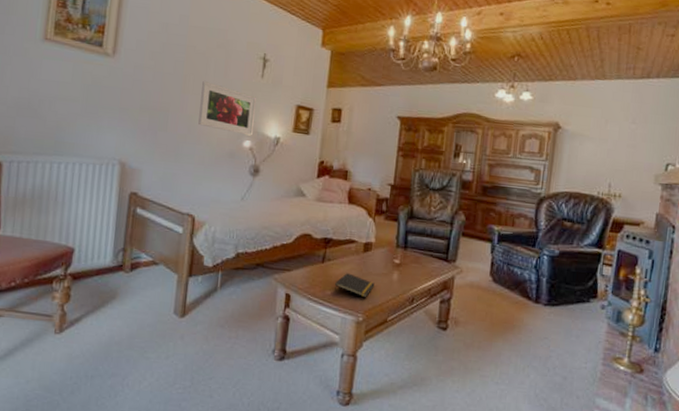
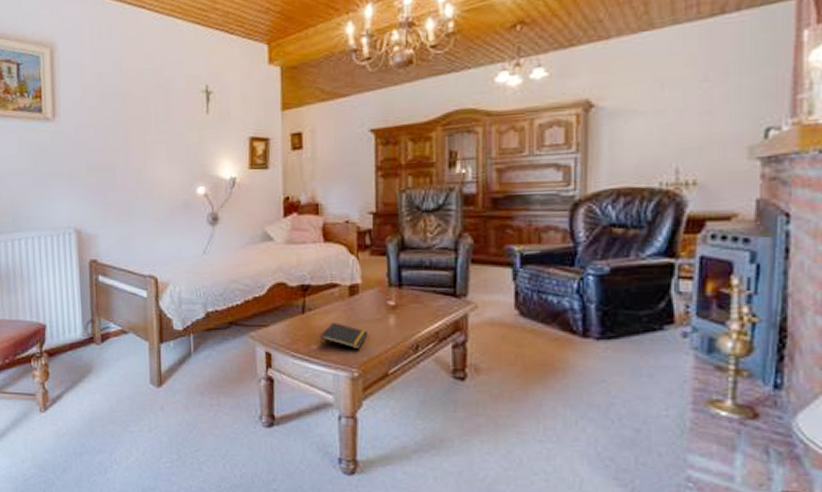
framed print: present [198,80,257,136] -> none [145,128,206,181]

